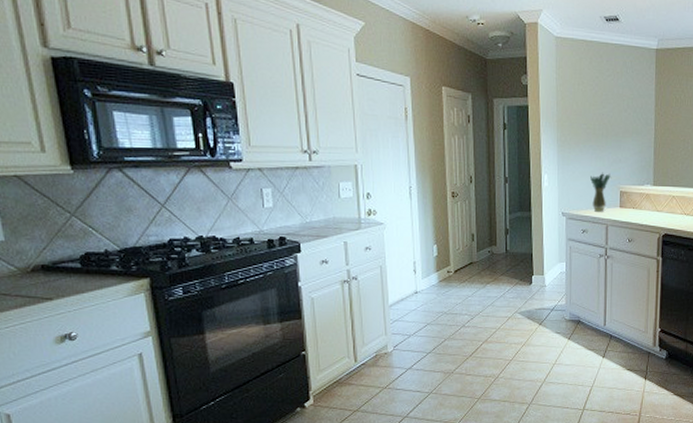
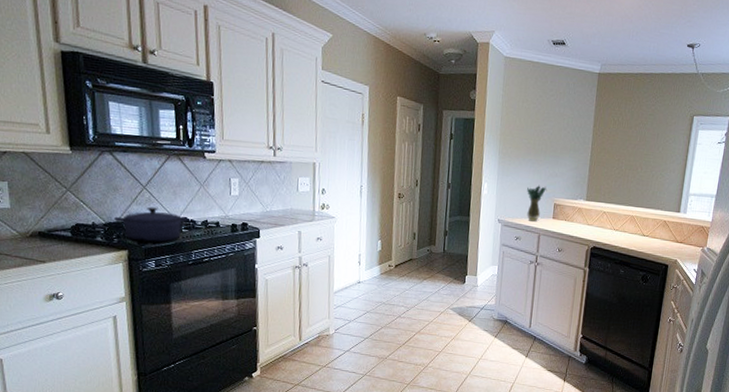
cooking pot: none [130,227,217,269] -> present [114,206,188,245]

